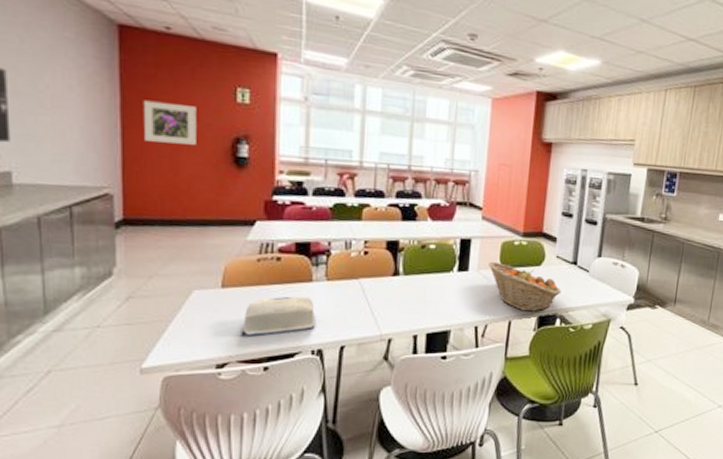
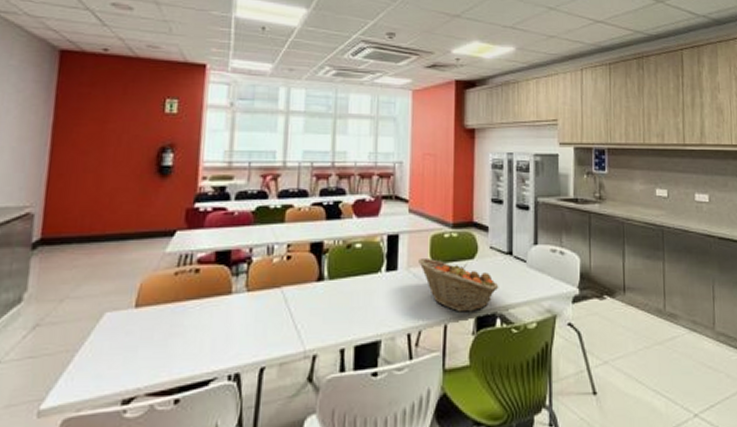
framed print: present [143,100,197,145] -> none [72,117,126,157]
tissue box: present [241,296,316,337] -> none [152,311,234,364]

